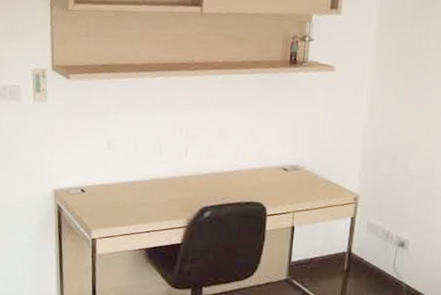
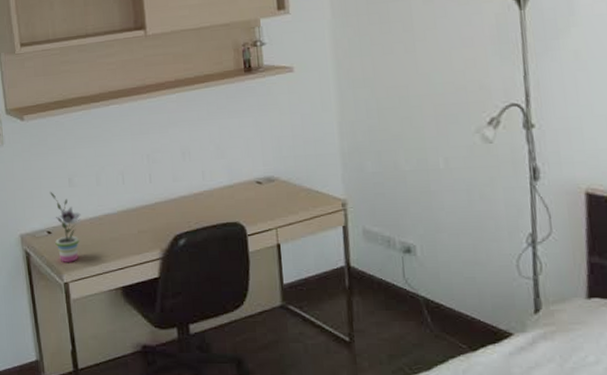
potted plant: none [88,152,116,221] -> present [50,191,81,262]

